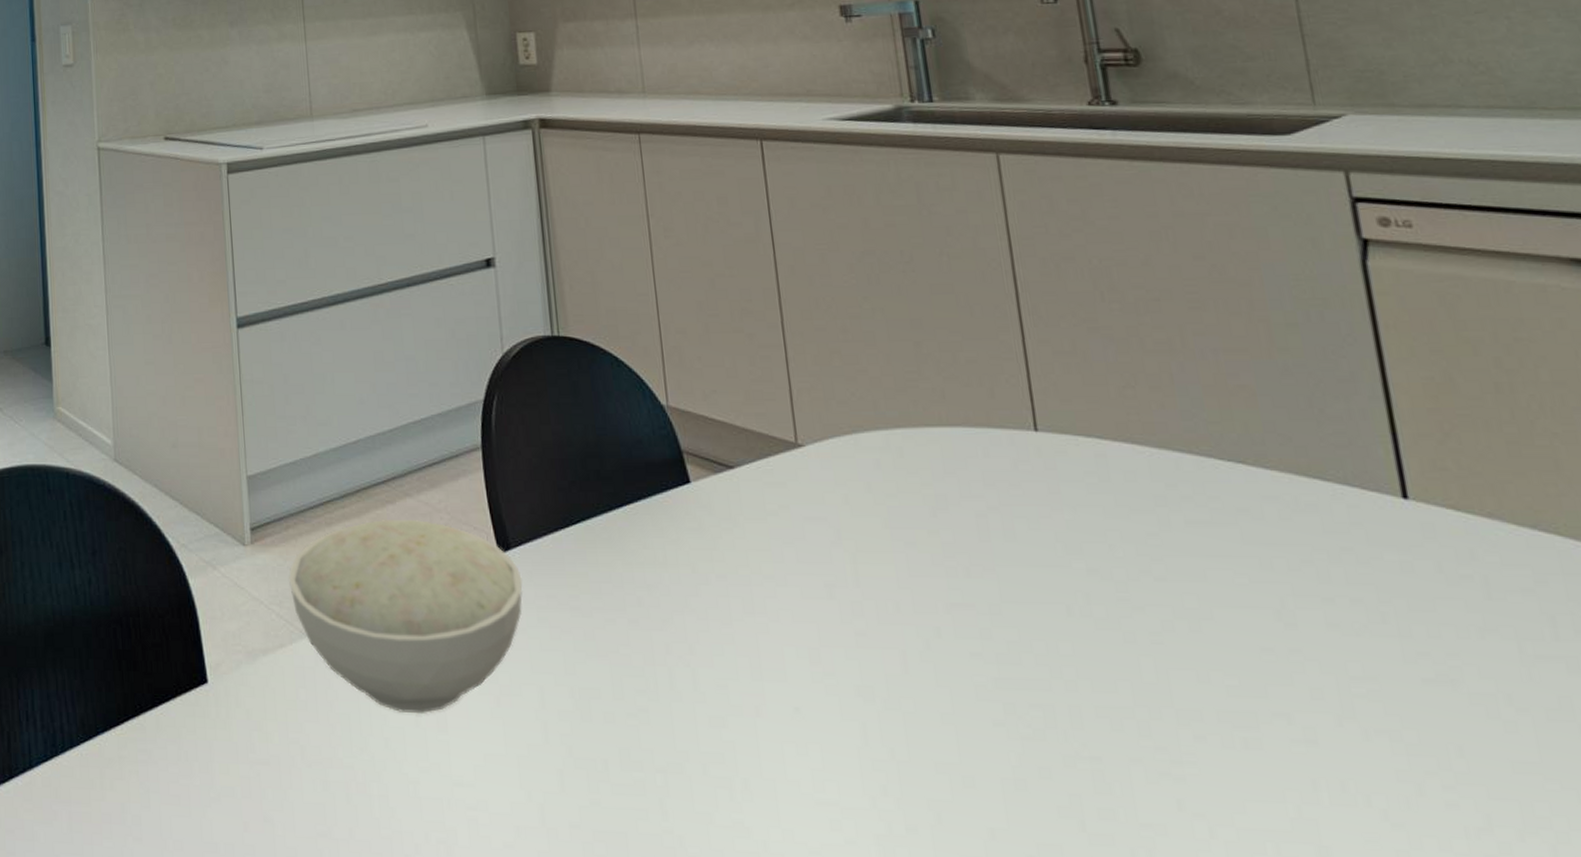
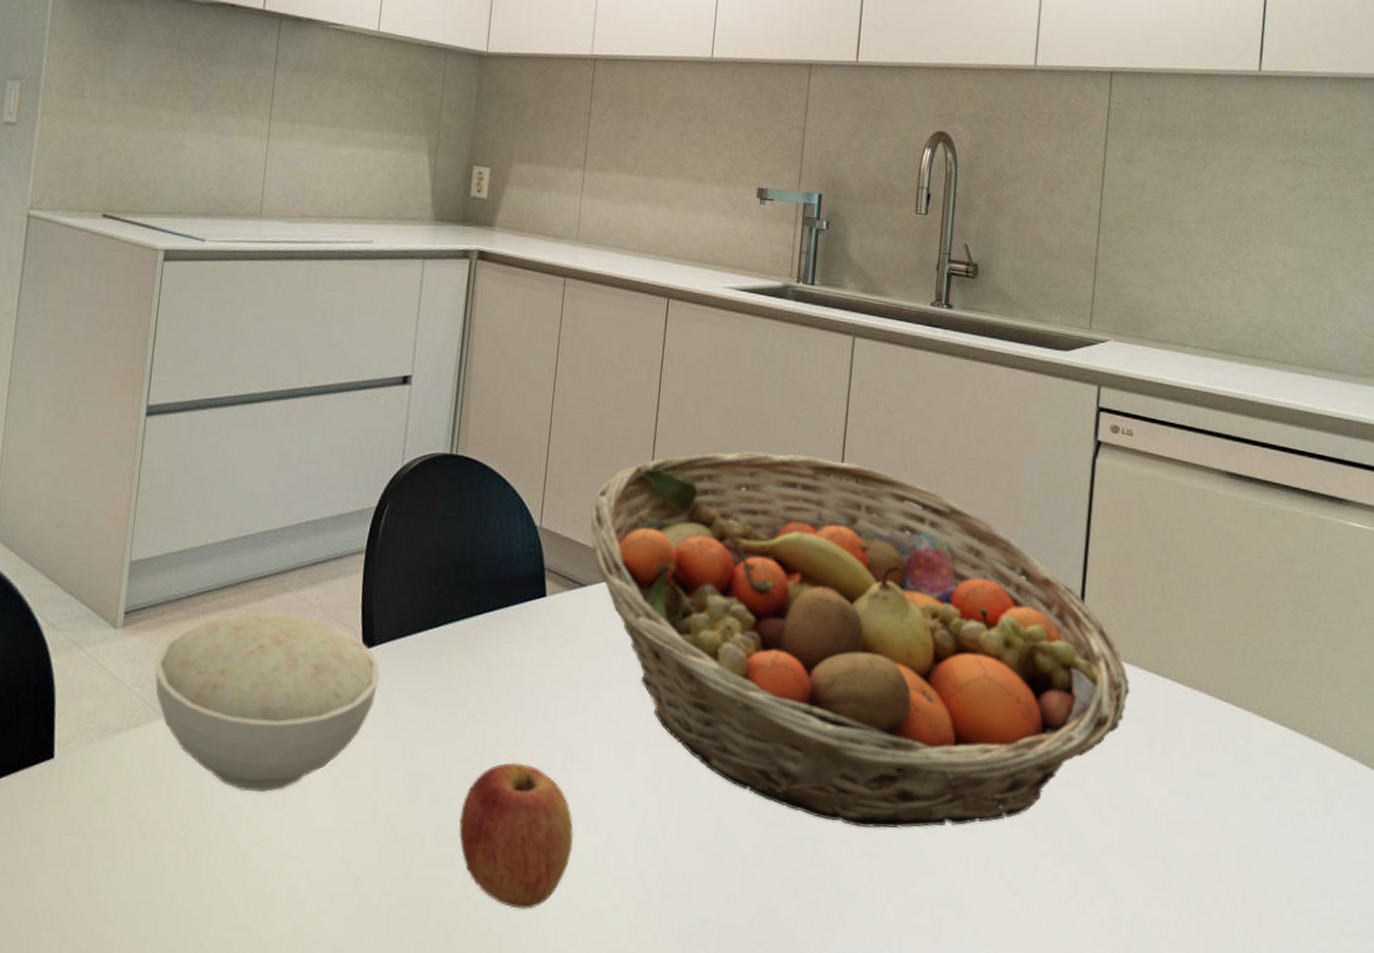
apple: none [642,673,784,845] -> present [458,763,574,909]
fruit basket: none [720,296,1501,743] -> present [590,451,1130,828]

